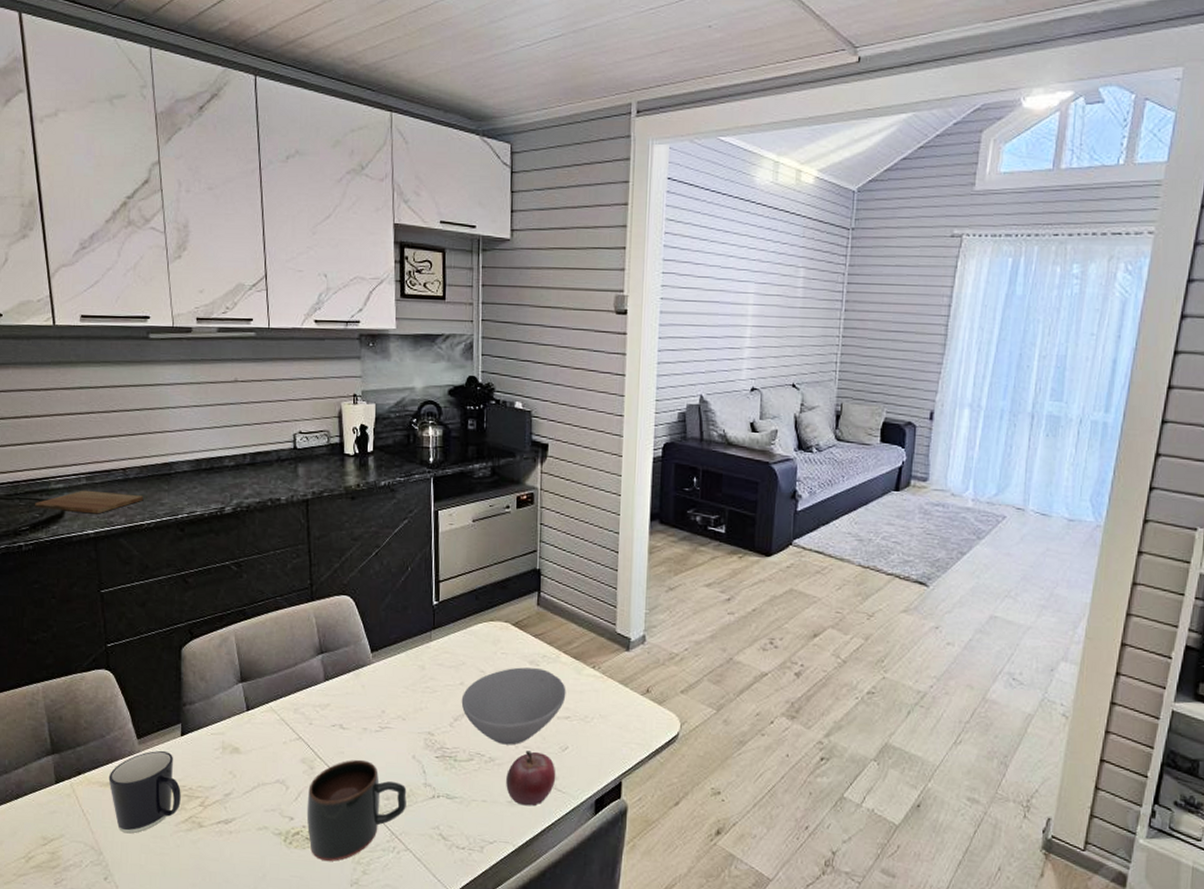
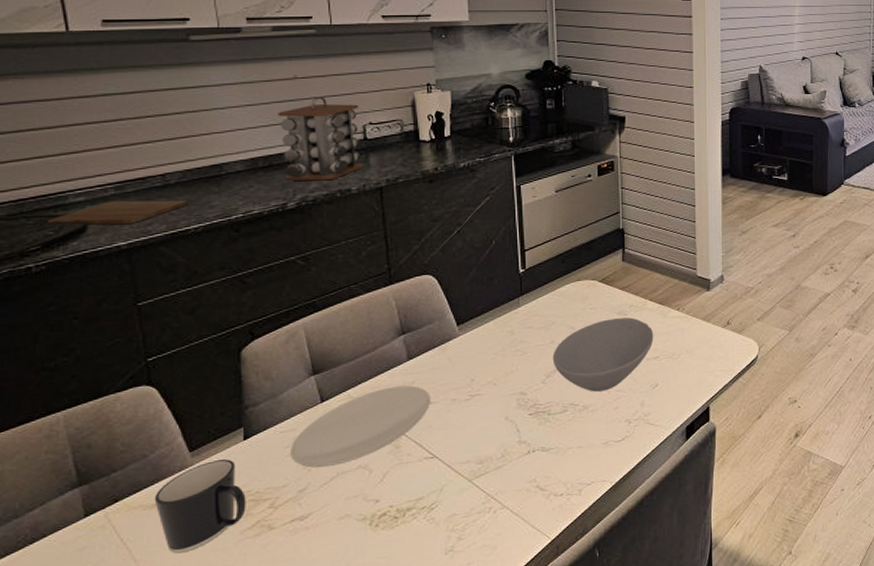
plate: none [219,706,344,776] -> present [291,385,431,468]
spice rack: none [220,401,293,488] -> present [278,97,364,181]
mug: present [306,759,407,861] -> none [393,429,501,536]
fruit: present [506,751,556,806] -> none [601,393,648,445]

